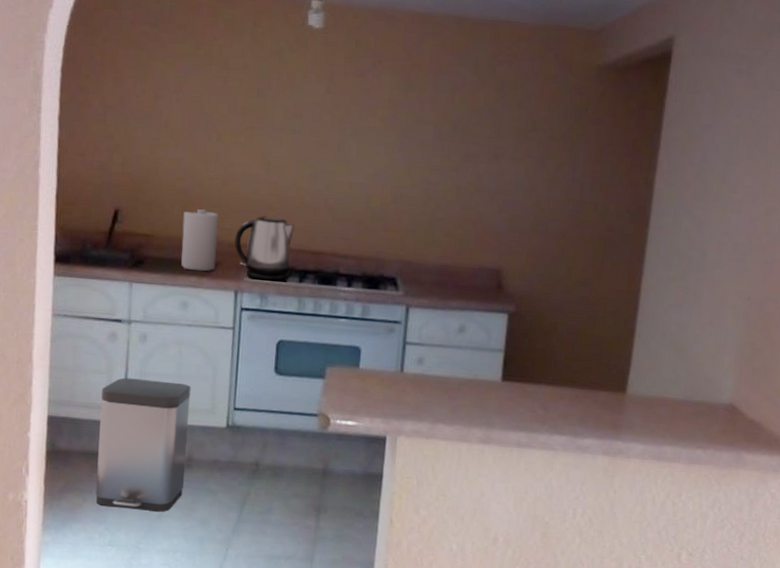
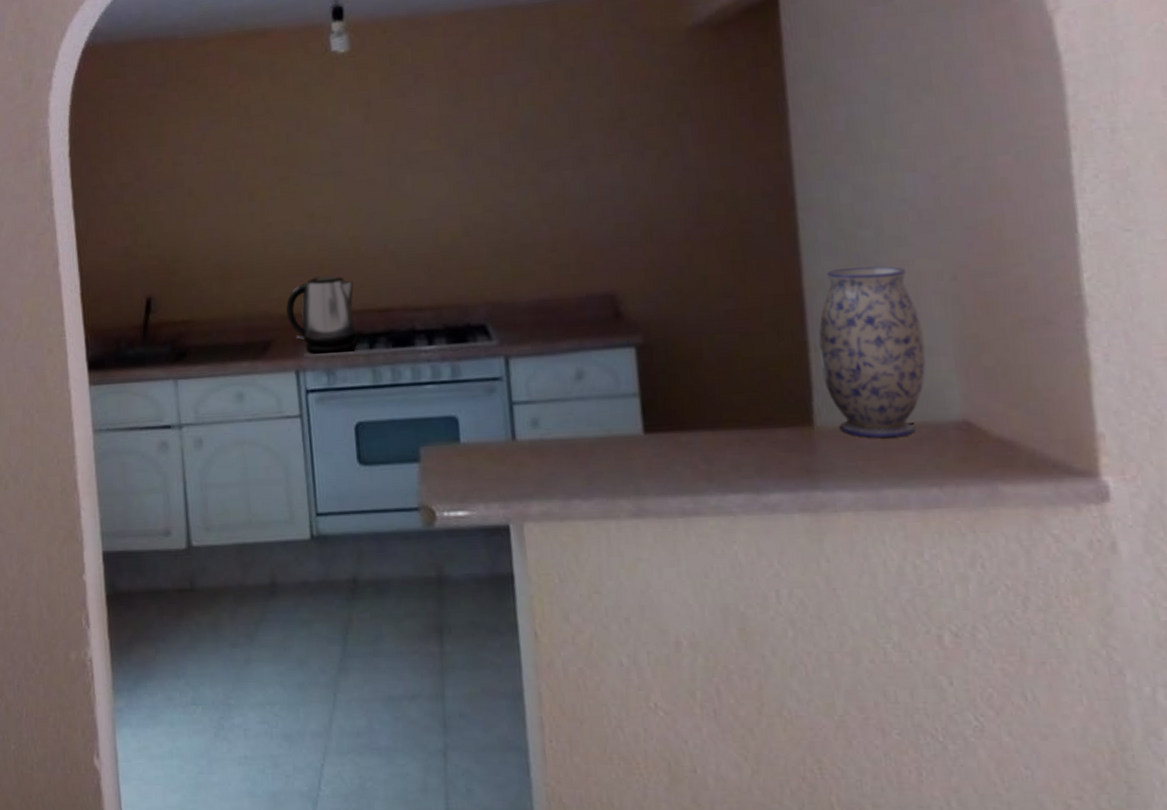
pedal bin: present [96,377,191,512] -> none [159,491,271,656]
paper towel holder: present [181,209,218,272] -> none [223,281,269,355]
vase: none [640,278,718,410] -> present [818,266,927,438]

